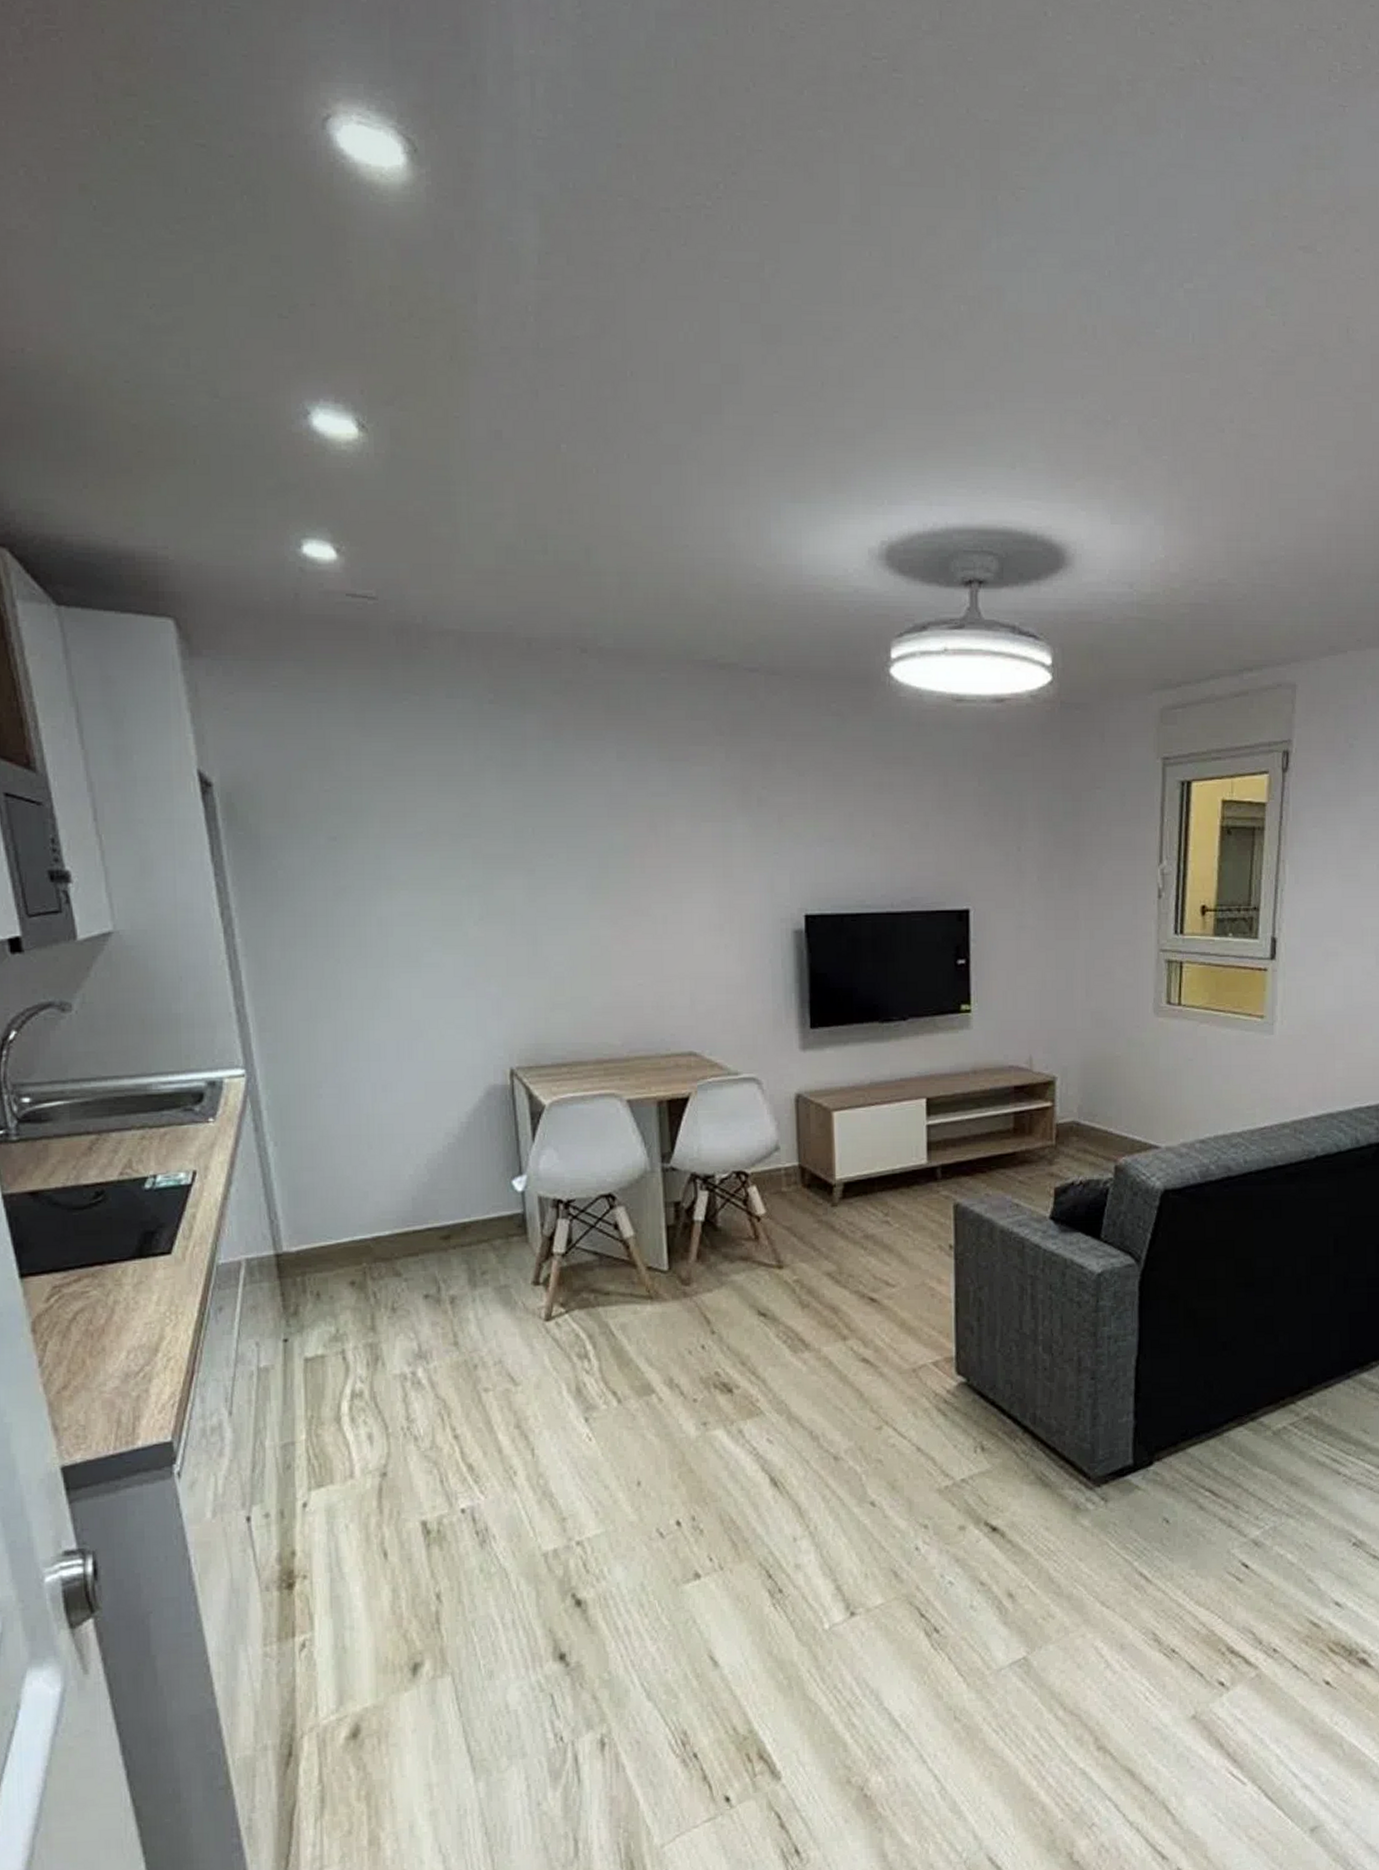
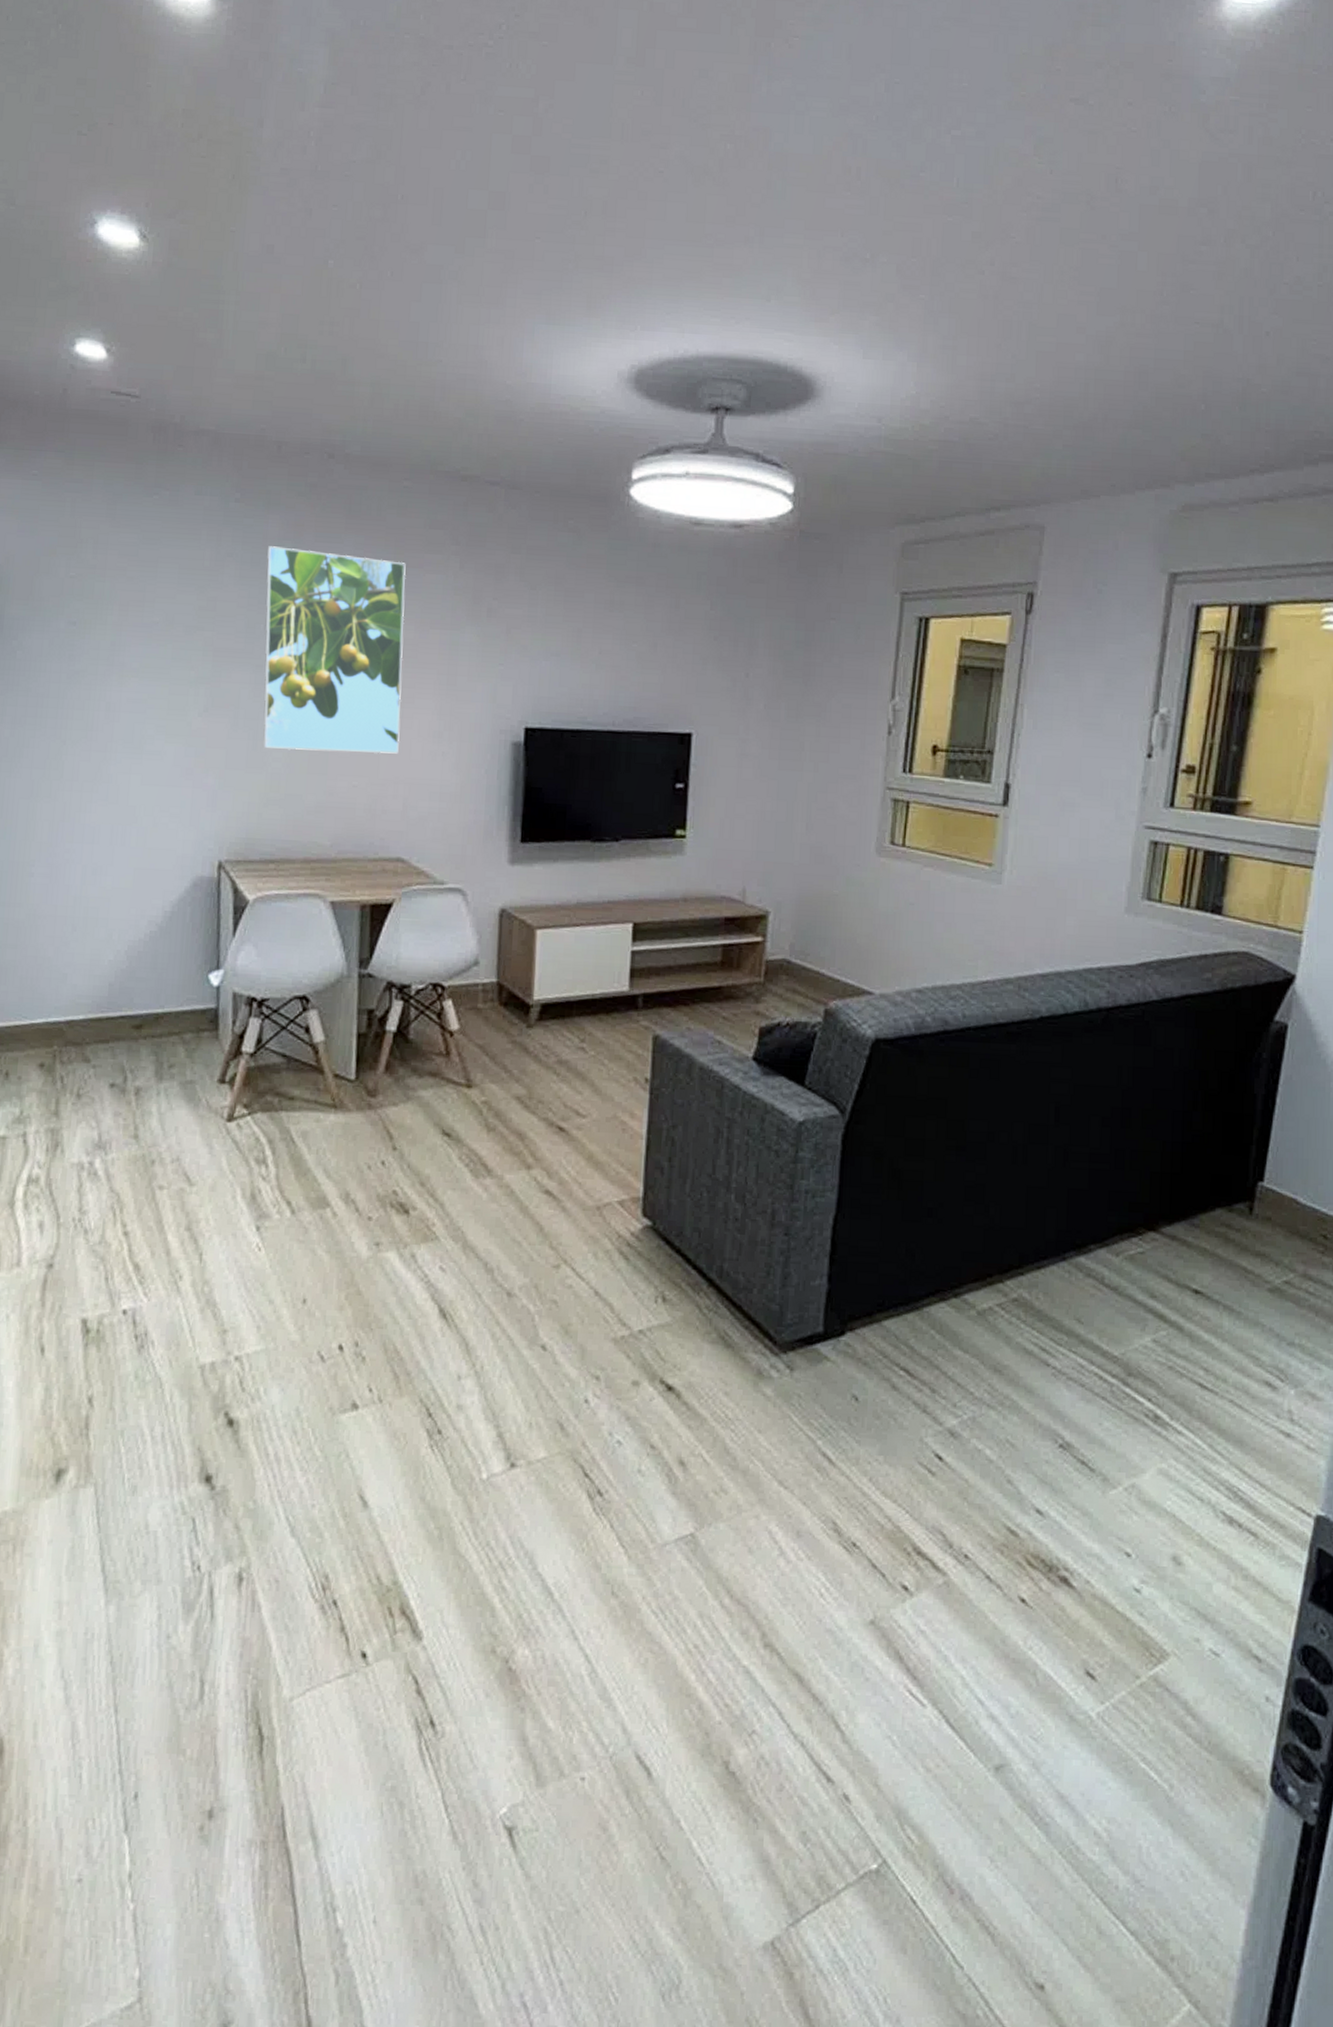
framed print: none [527,747,681,953] -> present [263,546,406,754]

